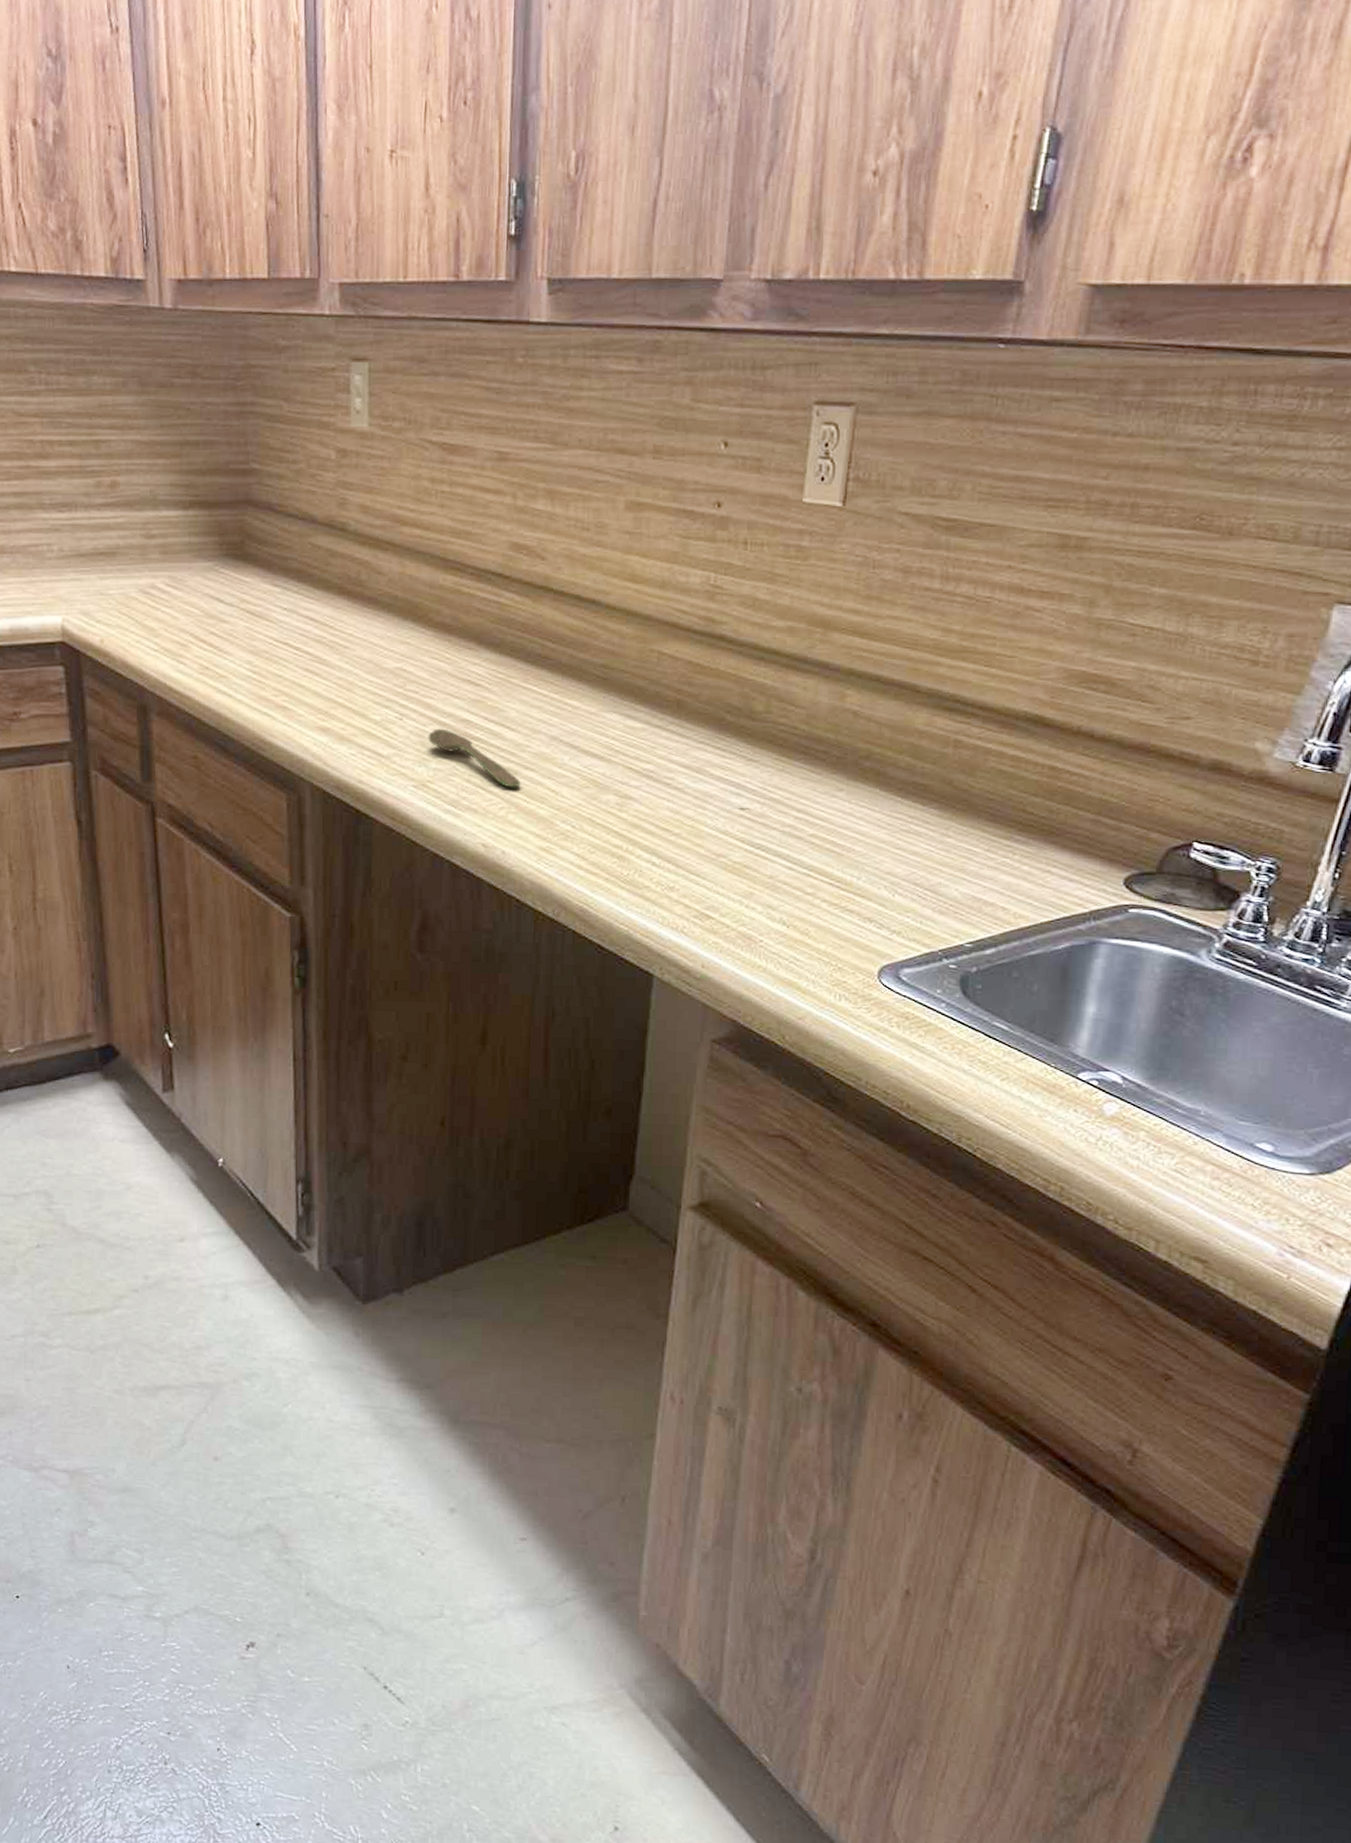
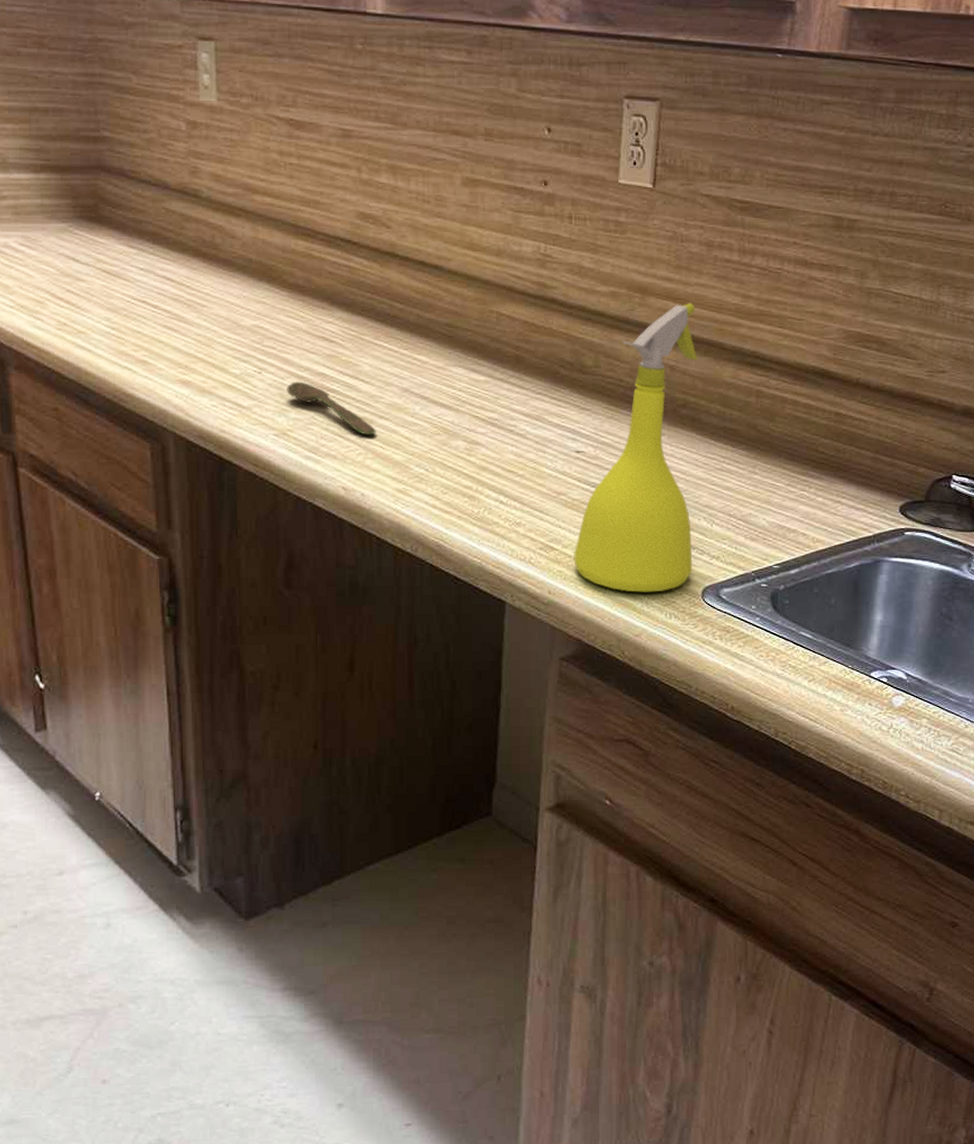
spray bottle: none [732,638,887,970] -> present [574,302,698,593]

